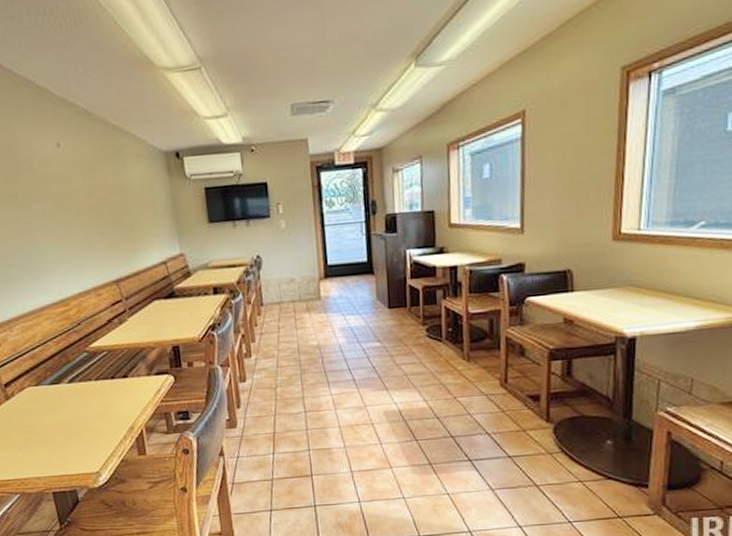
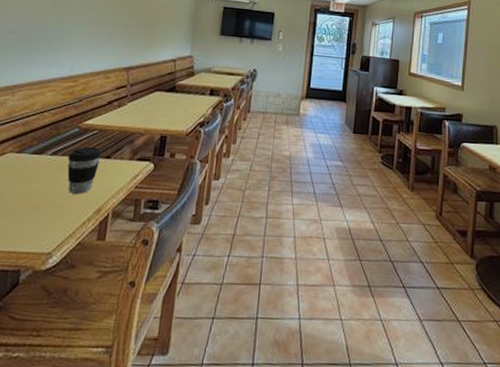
coffee cup: none [85,368,119,416] -> present [67,146,102,194]

